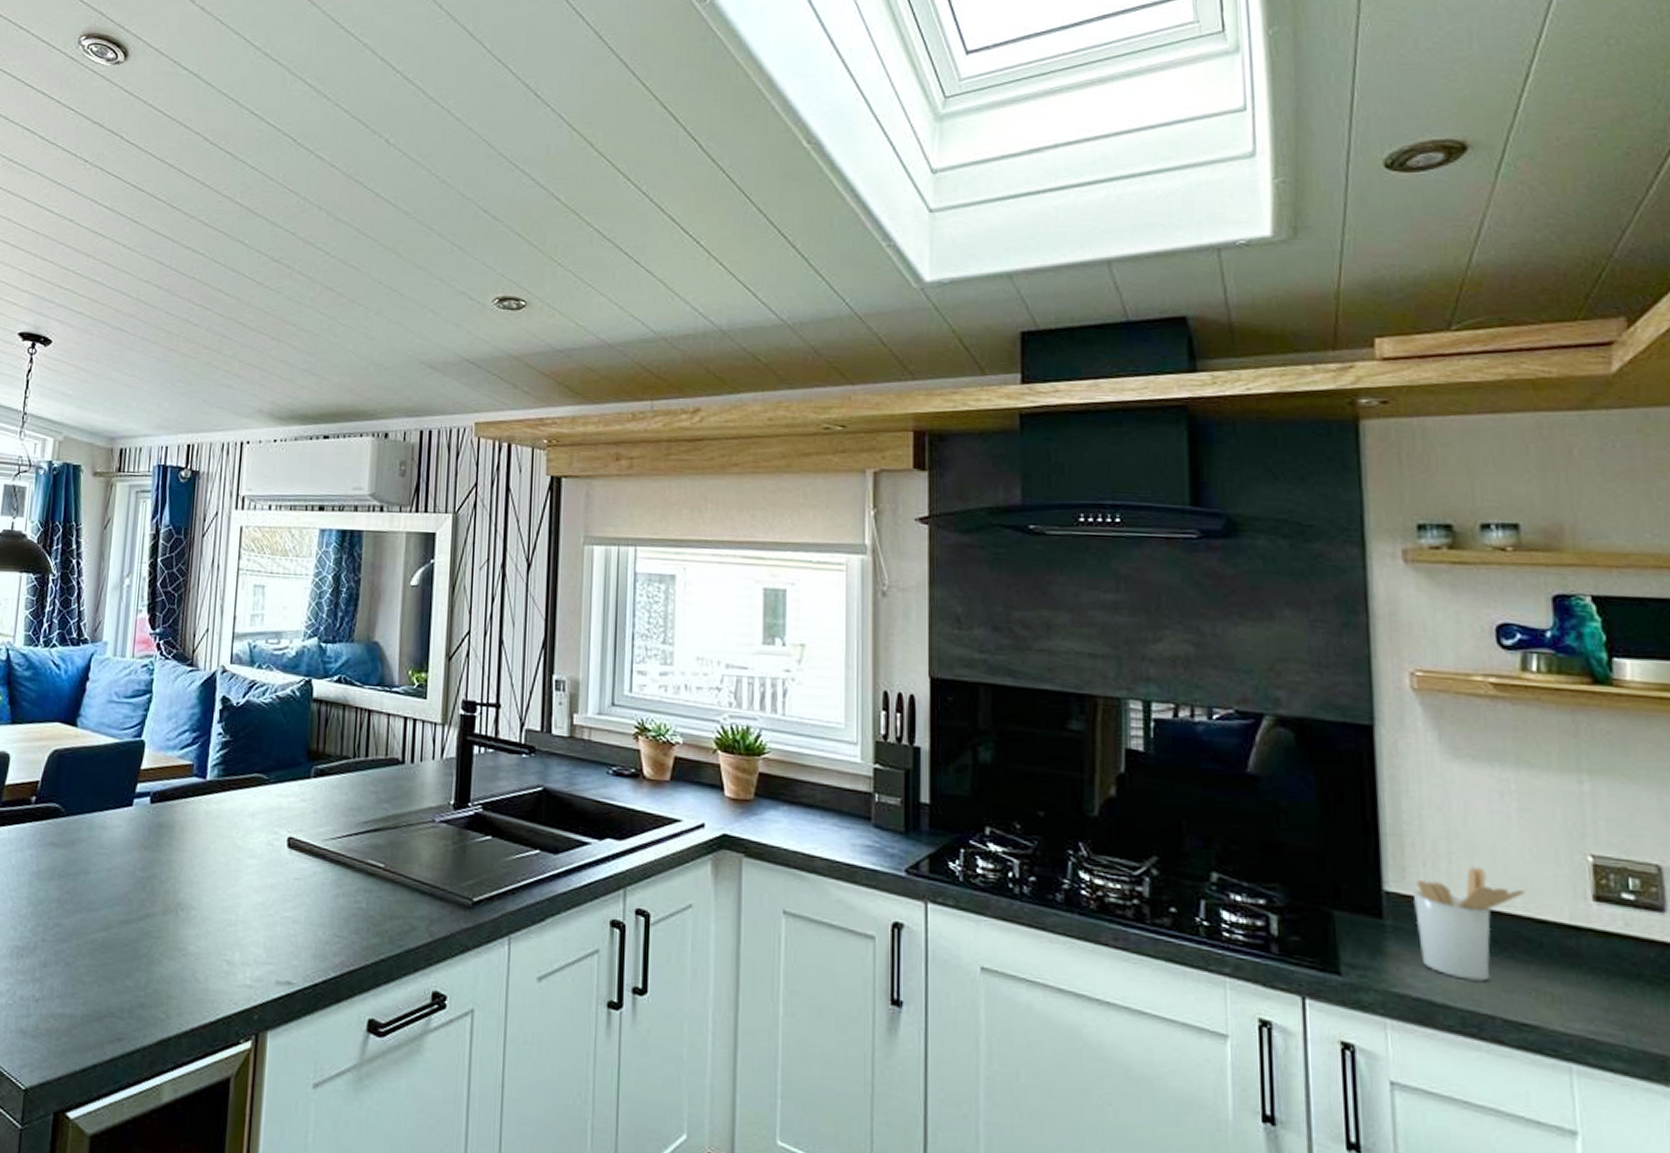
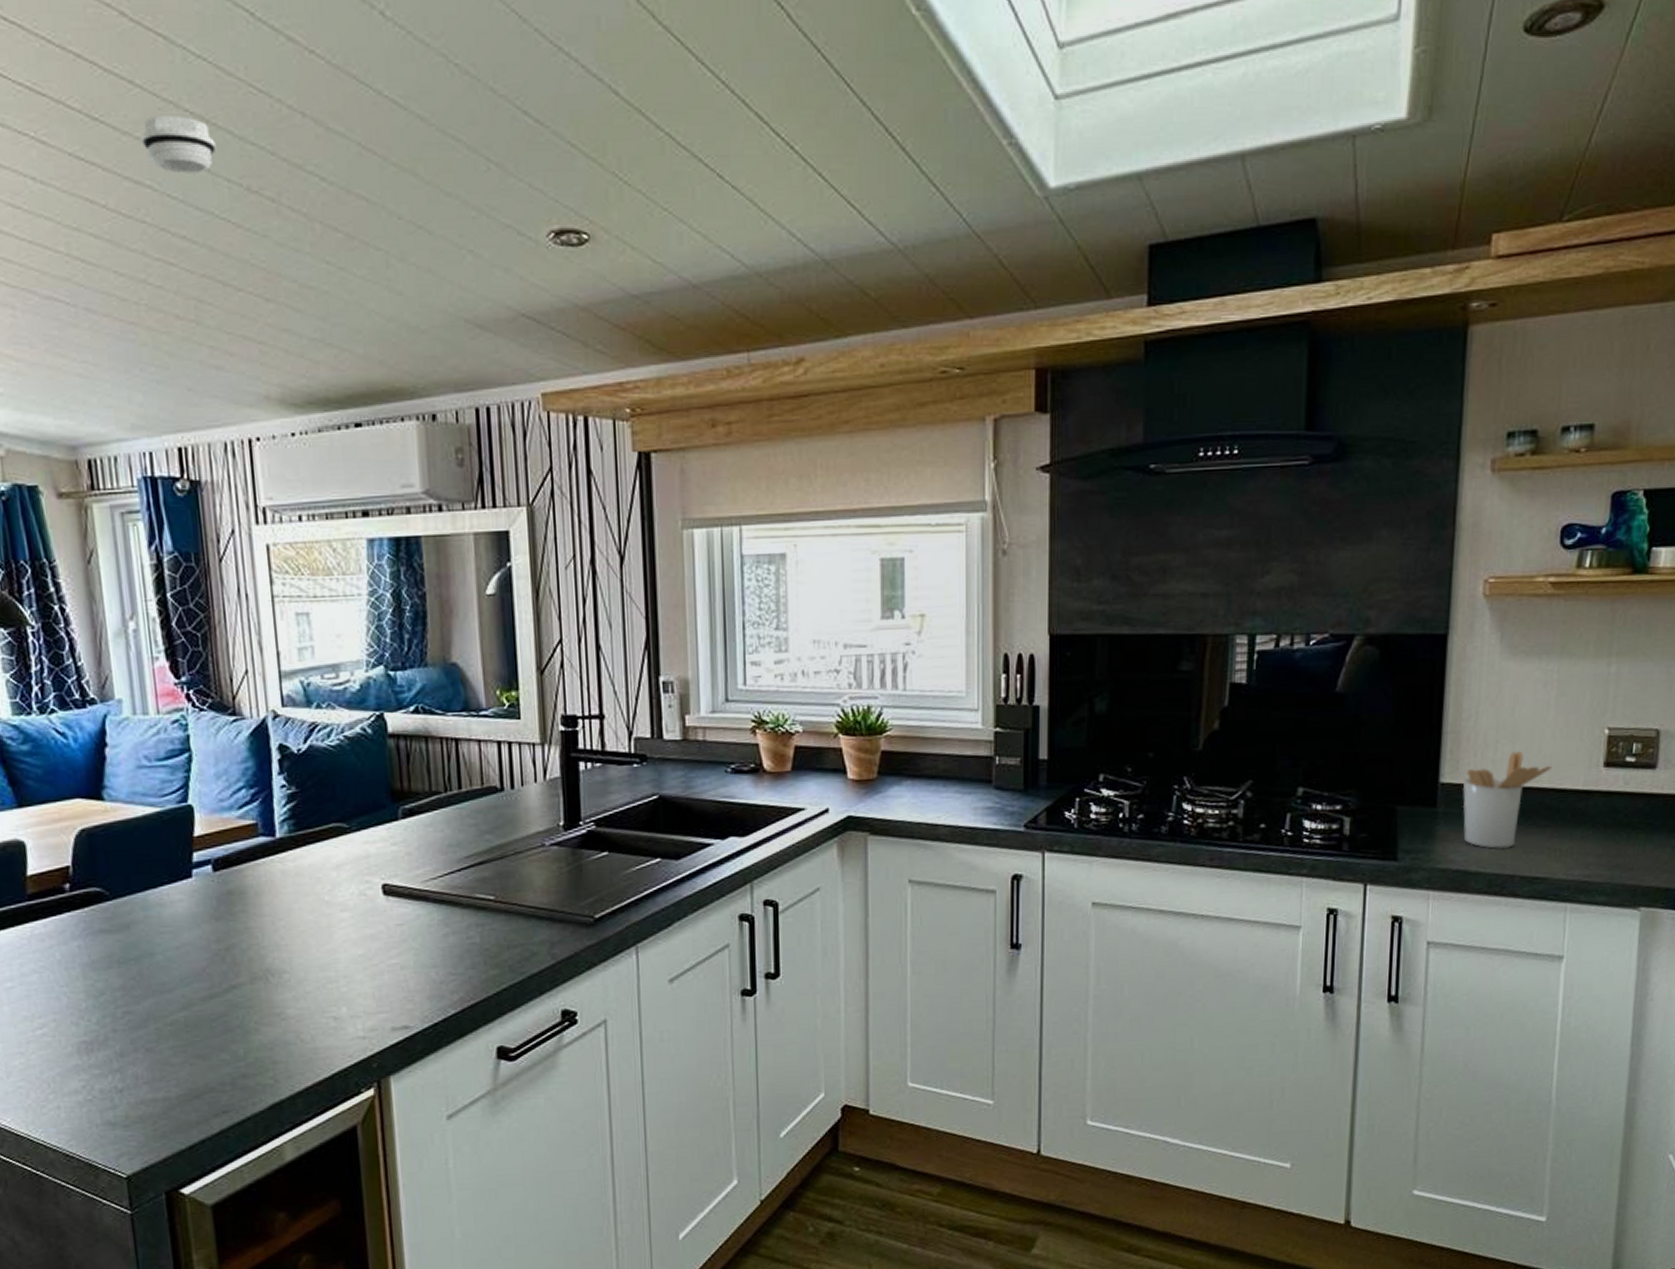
smoke detector: none [203,206,254,246] -> present [141,116,216,174]

